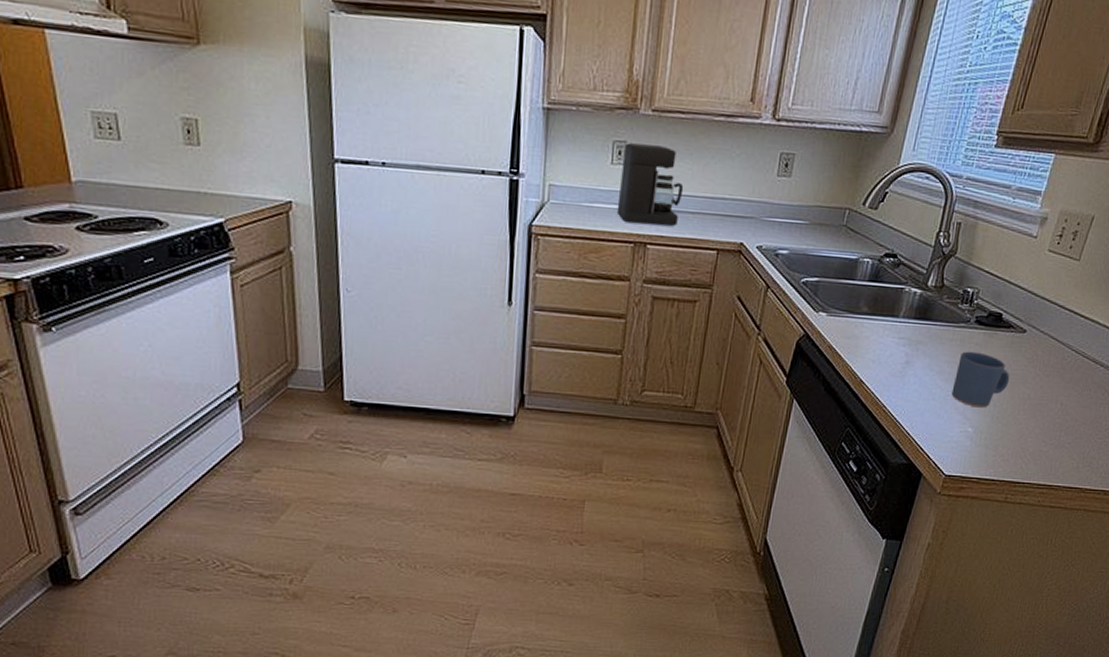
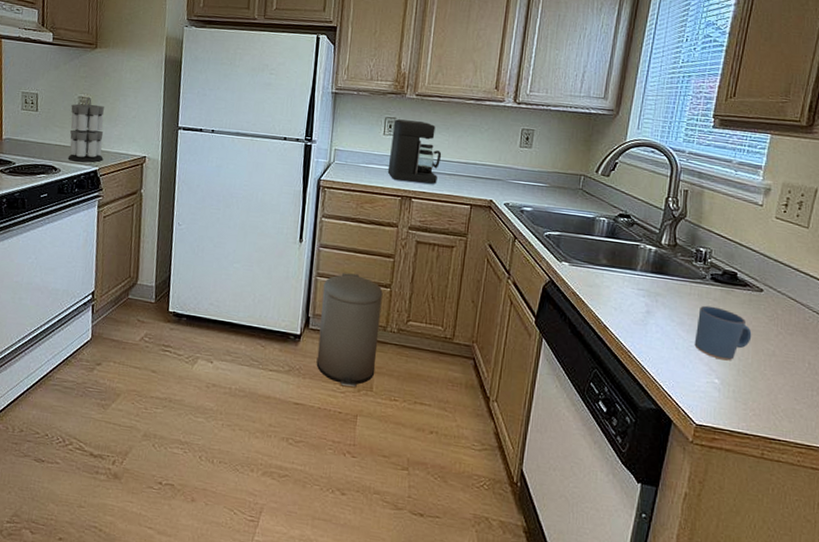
spice rack: none [171,117,230,213] -> present [68,96,104,163]
pedal bin: none [534,339,613,471] -> present [316,272,383,388]

